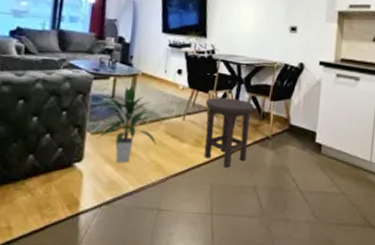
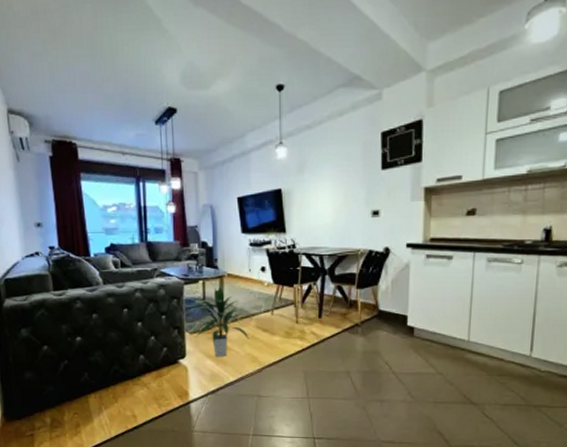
stool: present [204,97,254,168] -> none [292,289,341,356]

